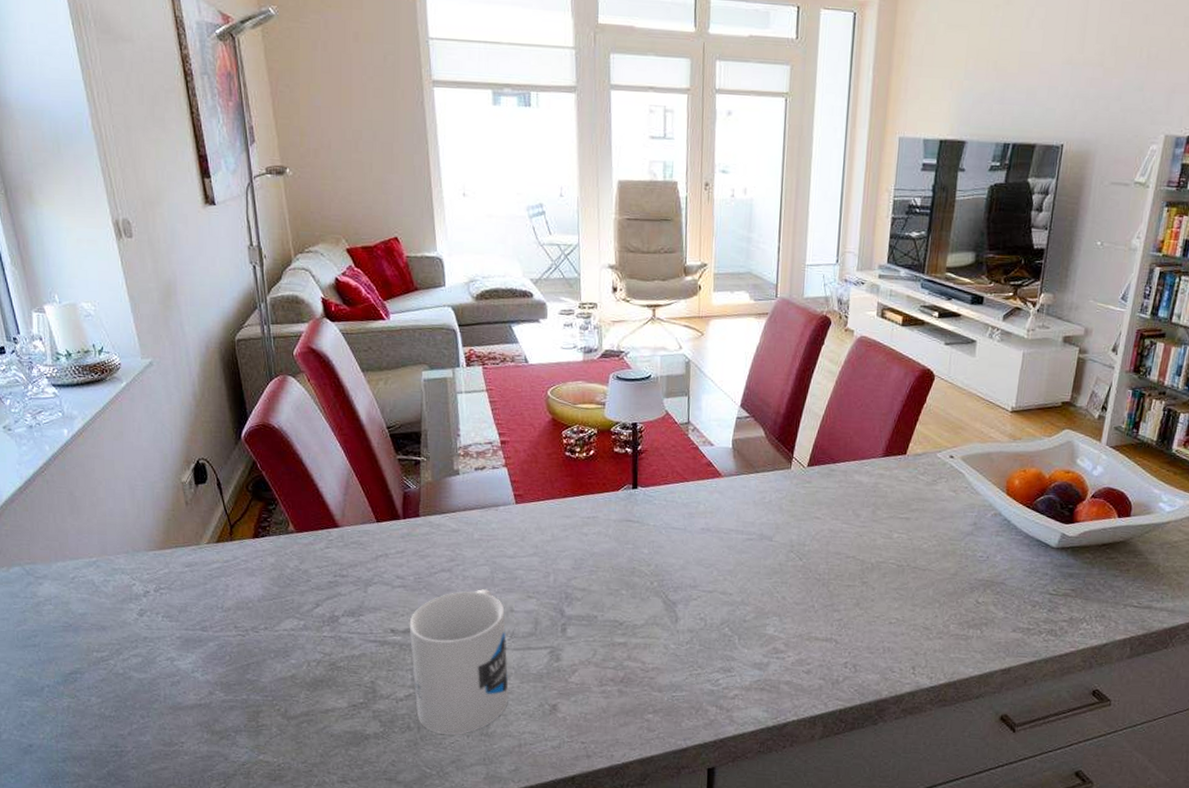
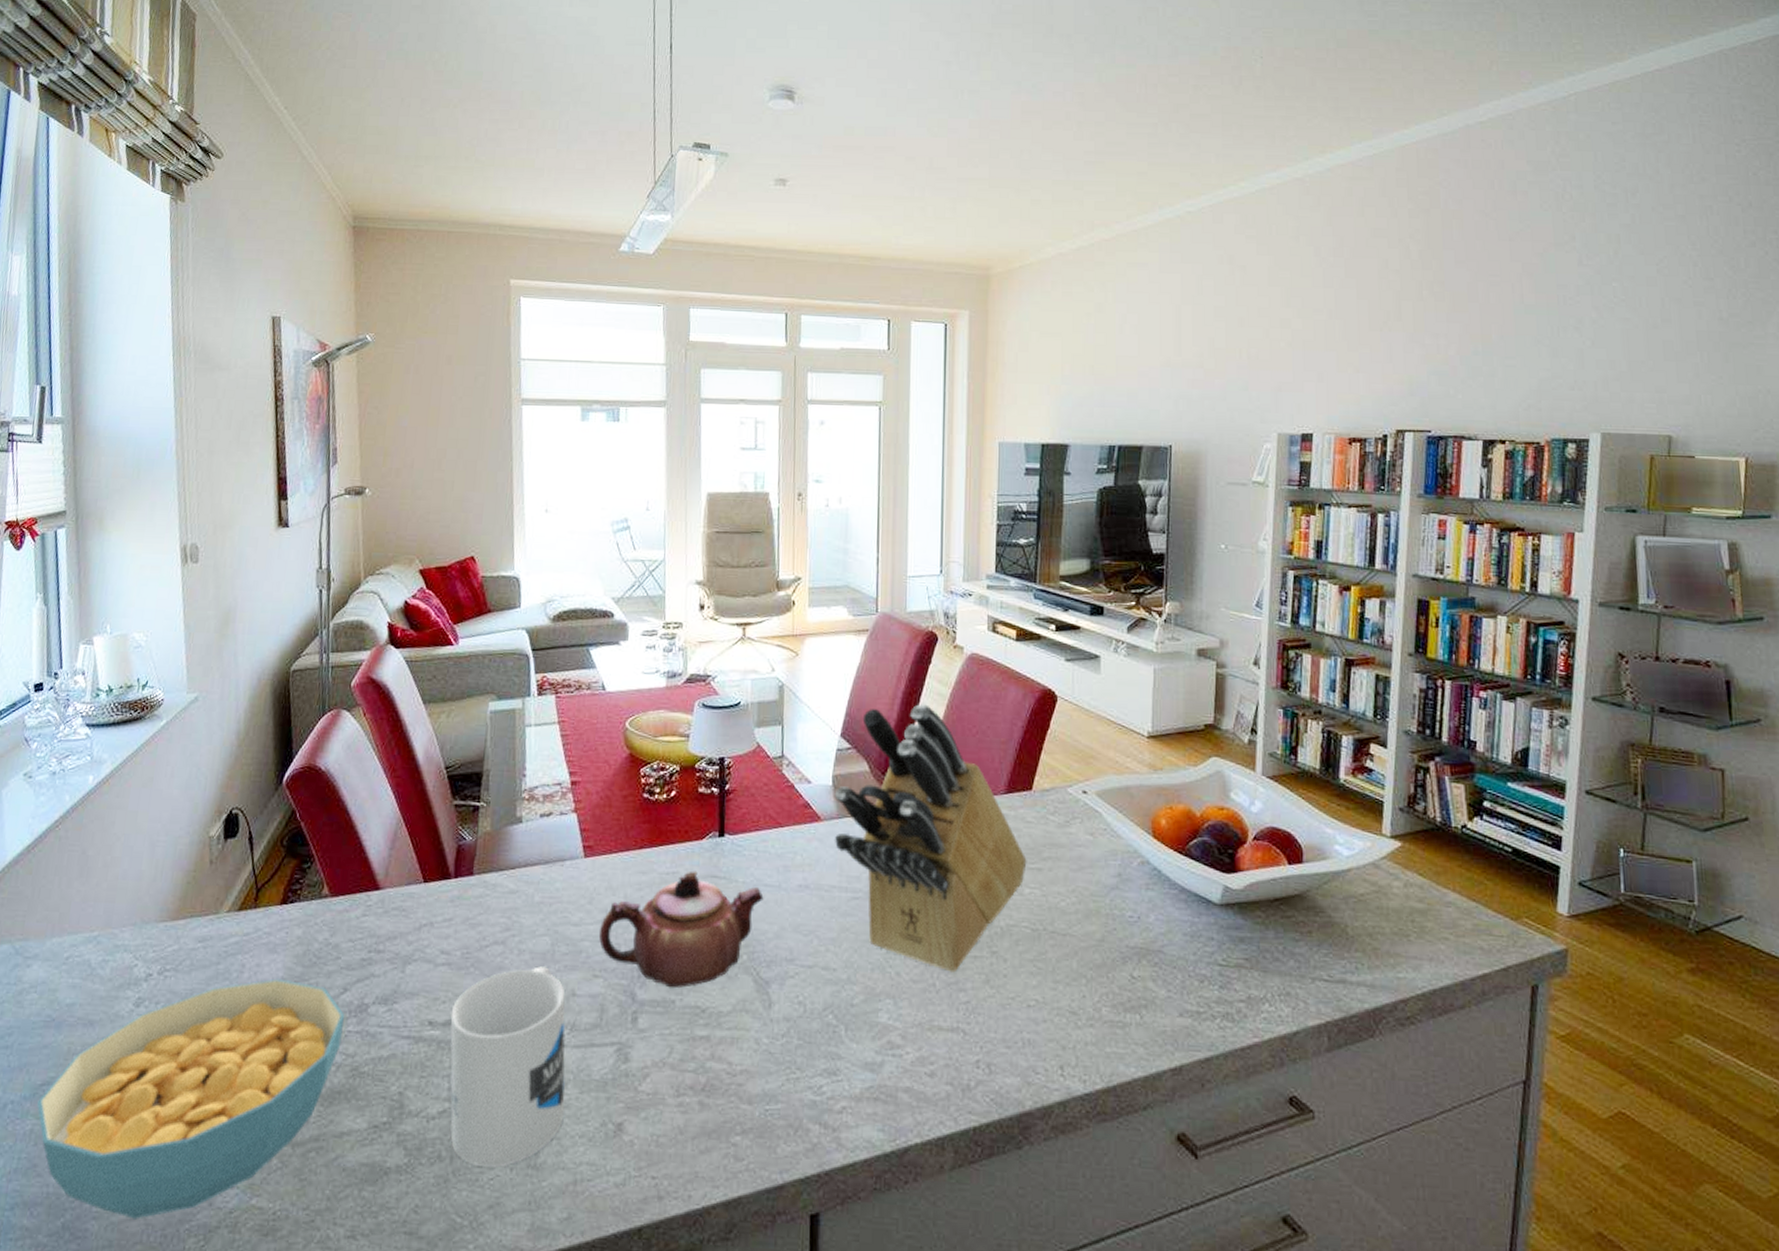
cereal bowl: none [68,596,320,769] -> present [36,978,346,1219]
teapot: none [531,516,672,607] -> present [598,870,764,988]
knife block: none [733,380,898,597] -> present [834,704,1027,973]

